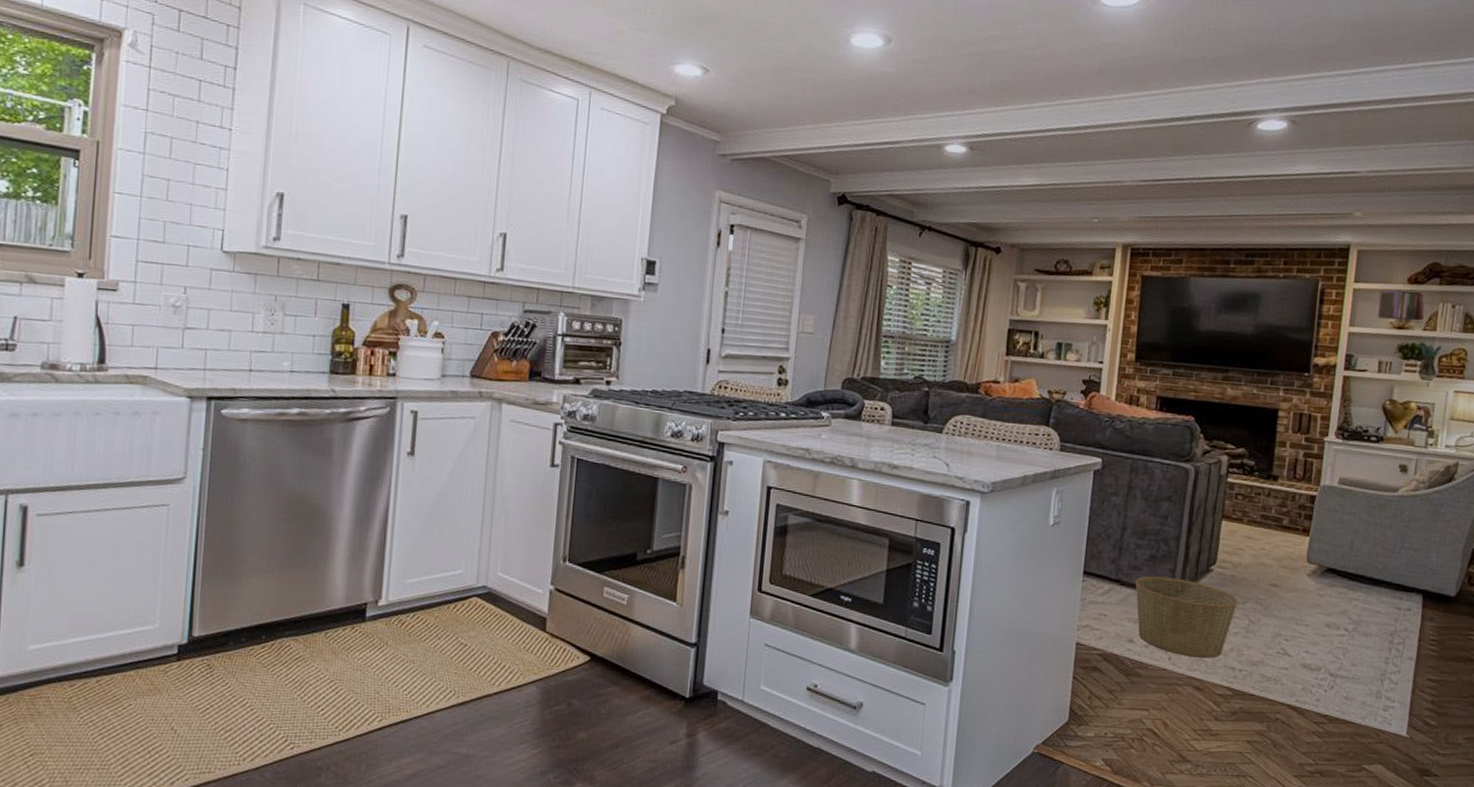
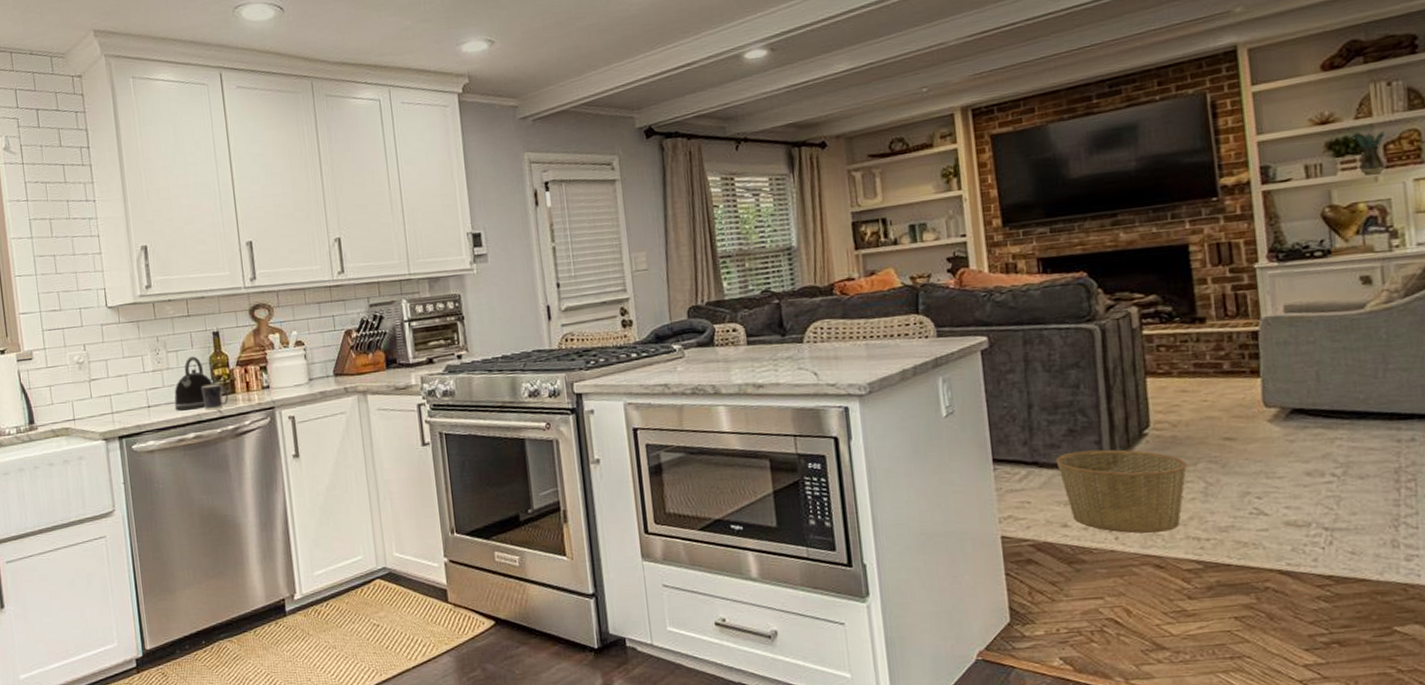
kettle: none [281,325,332,384] -> present [174,356,213,411]
mug: none [315,359,347,389] -> present [201,383,229,411]
books: present [1378,289,1424,322] -> none [1288,77,1353,118]

